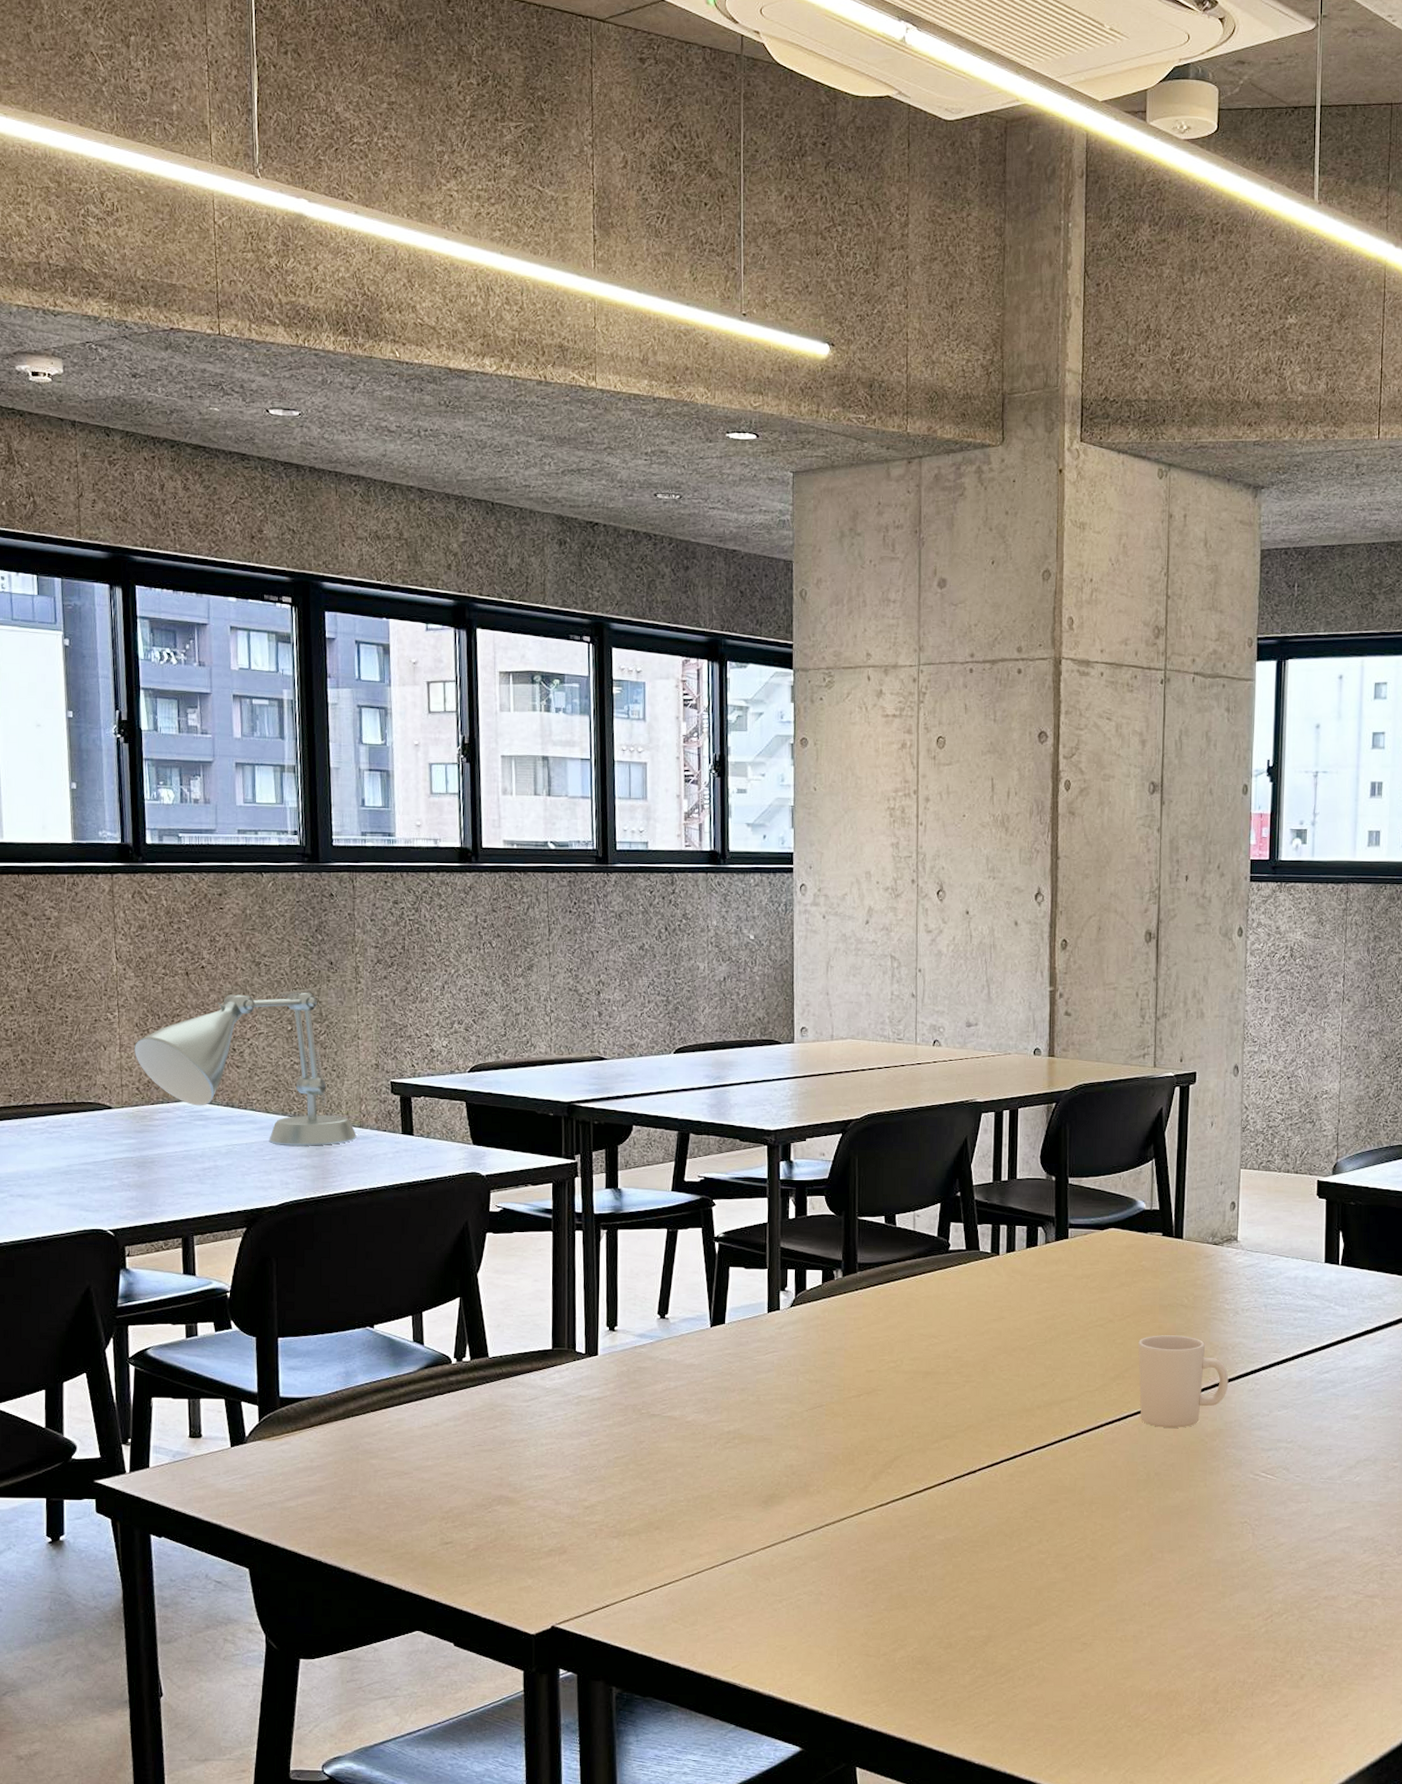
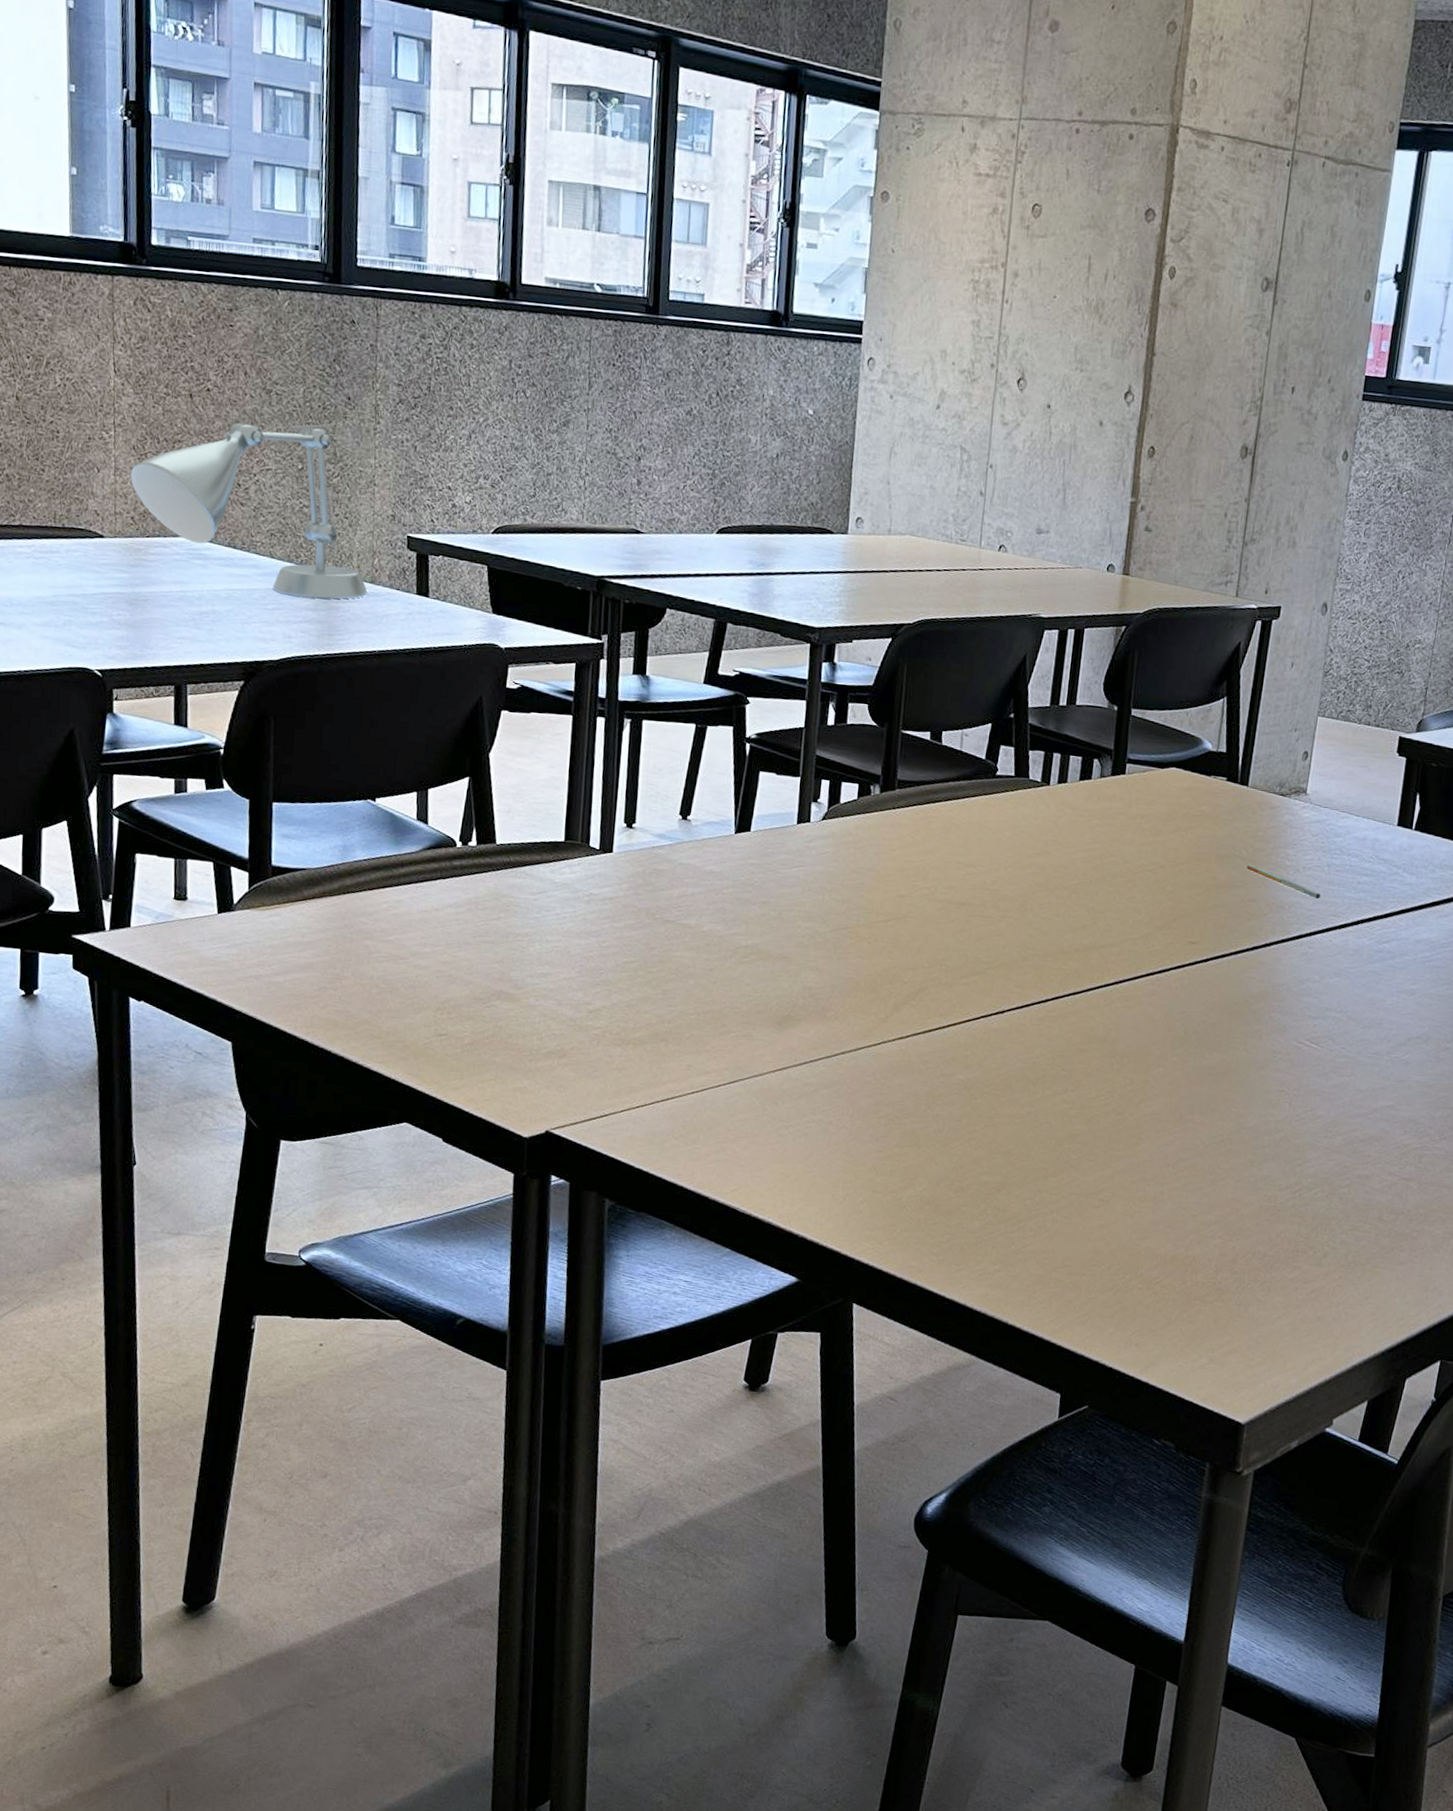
mug: present [1138,1335,1229,1428] -> none [1183,886,1282,987]
pen: none [1189,1311,1261,1338] -> present [1246,864,1321,900]

